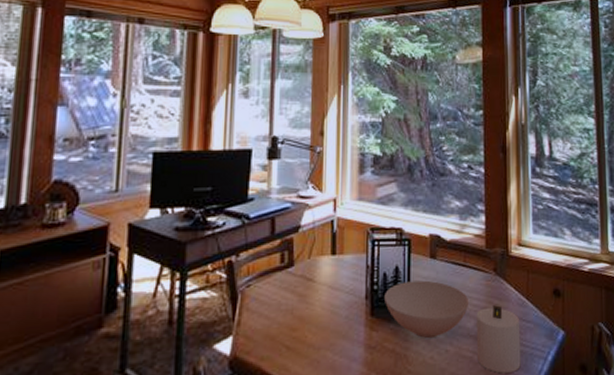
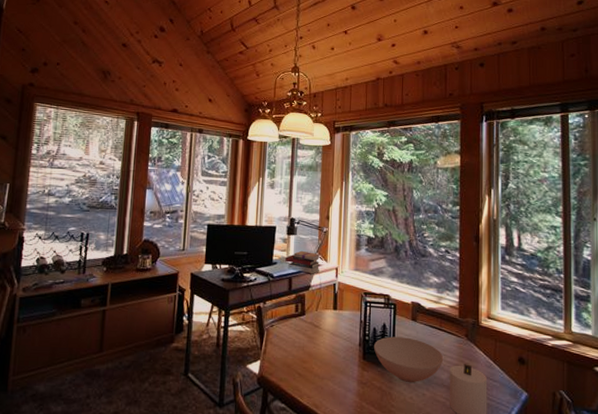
books: none [265,179,312,211] -> present [285,250,320,274]

